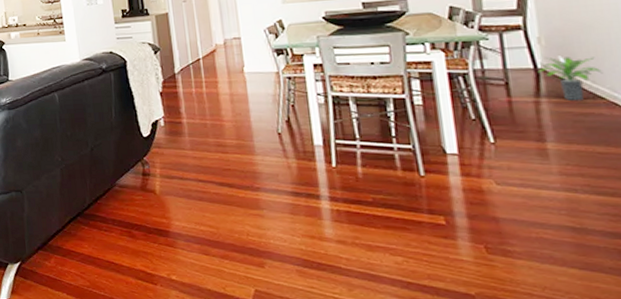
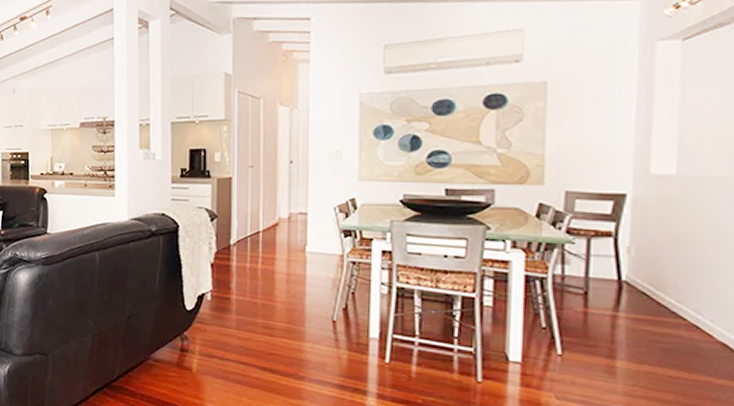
potted plant: present [537,56,603,102] -> none [621,269,690,320]

